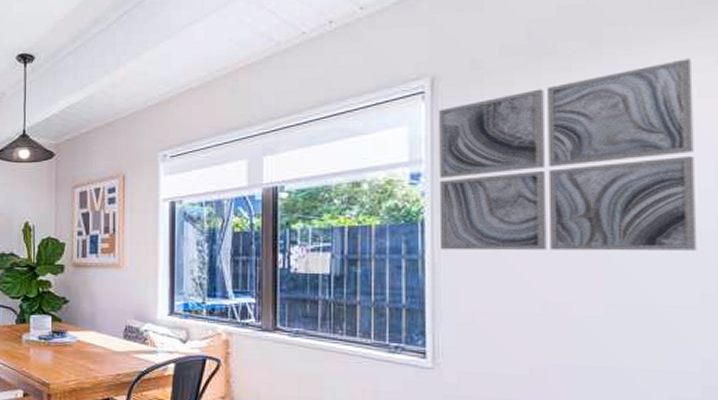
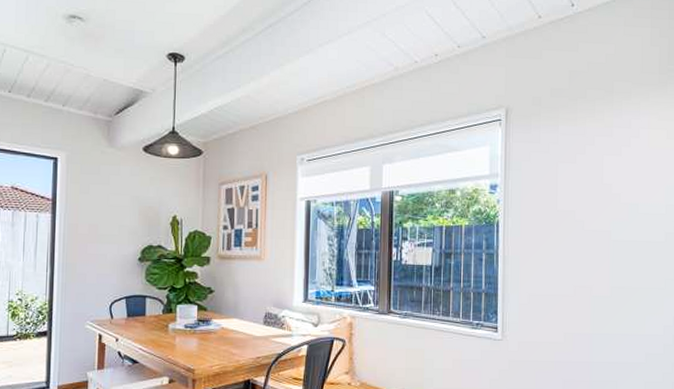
wall art: present [439,59,697,251] -> none [508,110,665,248]

